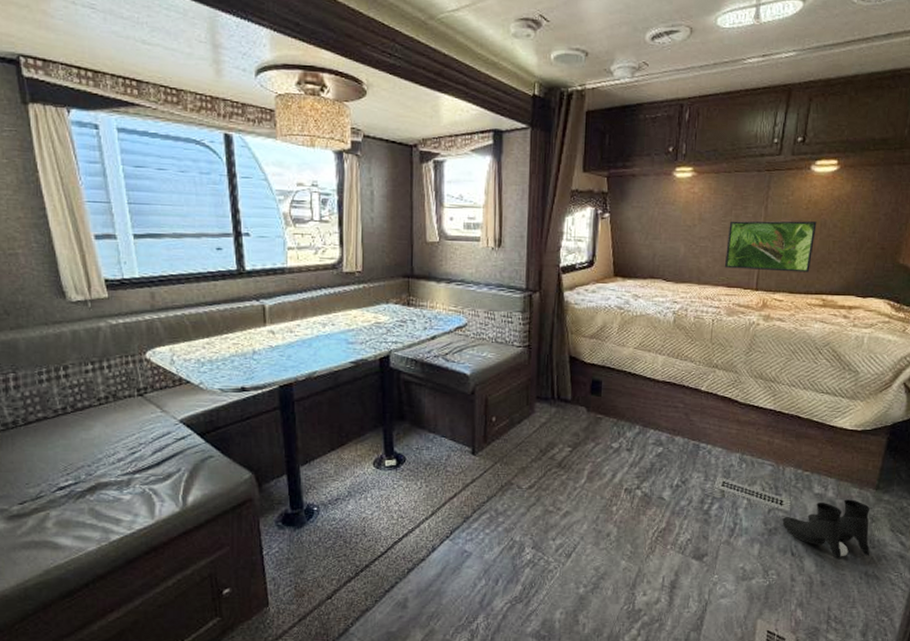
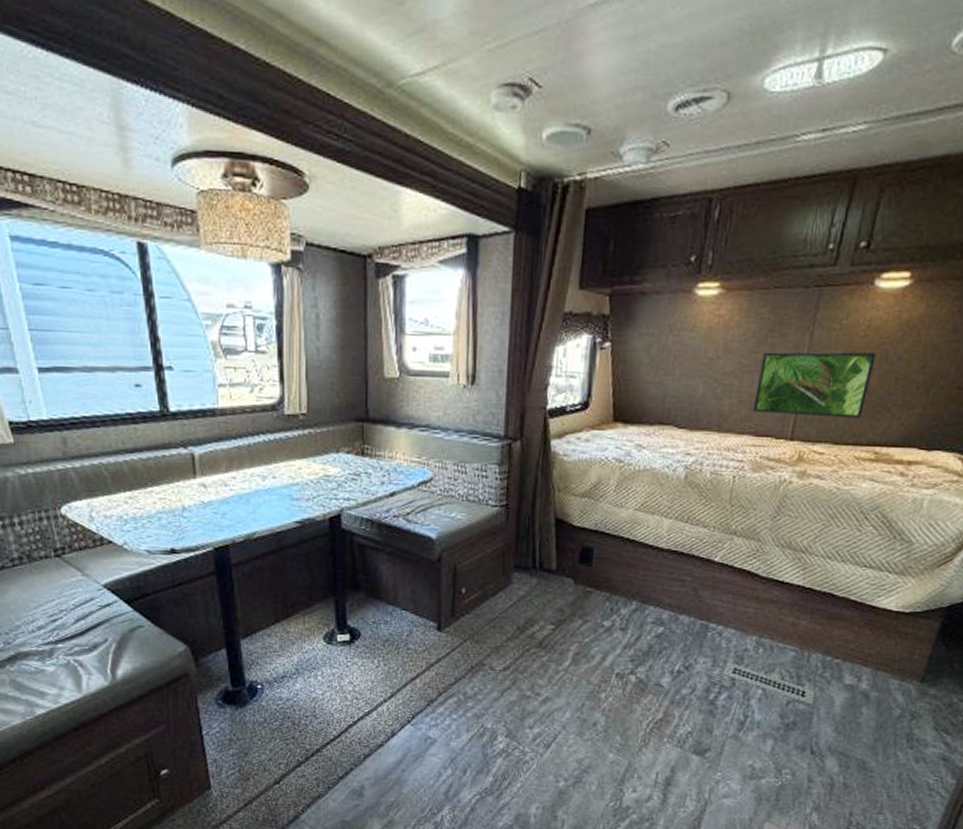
boots: present [782,499,871,561] -> none [803,692,912,761]

